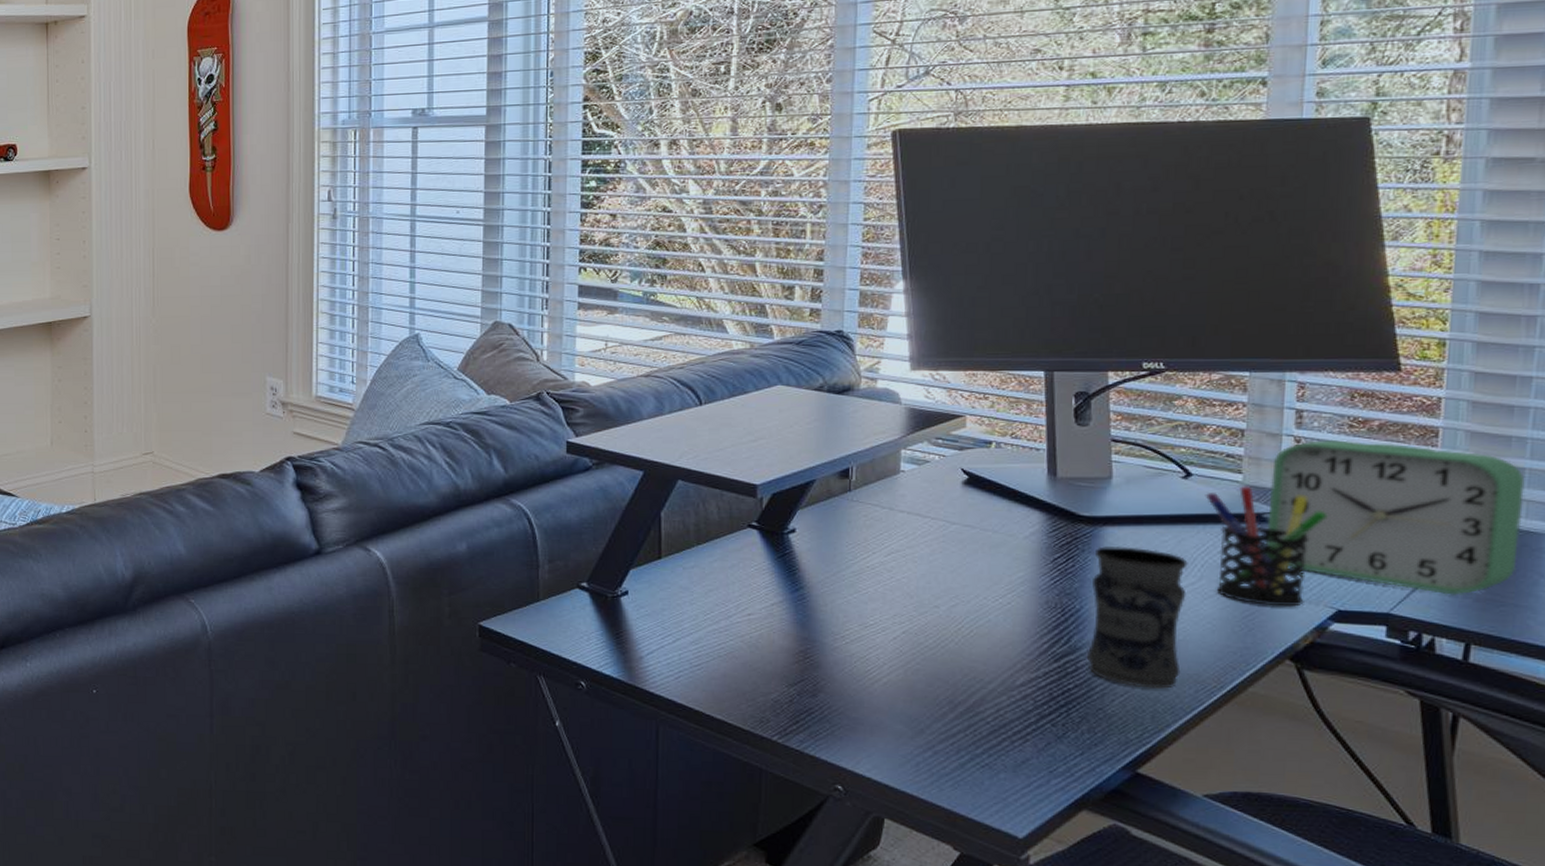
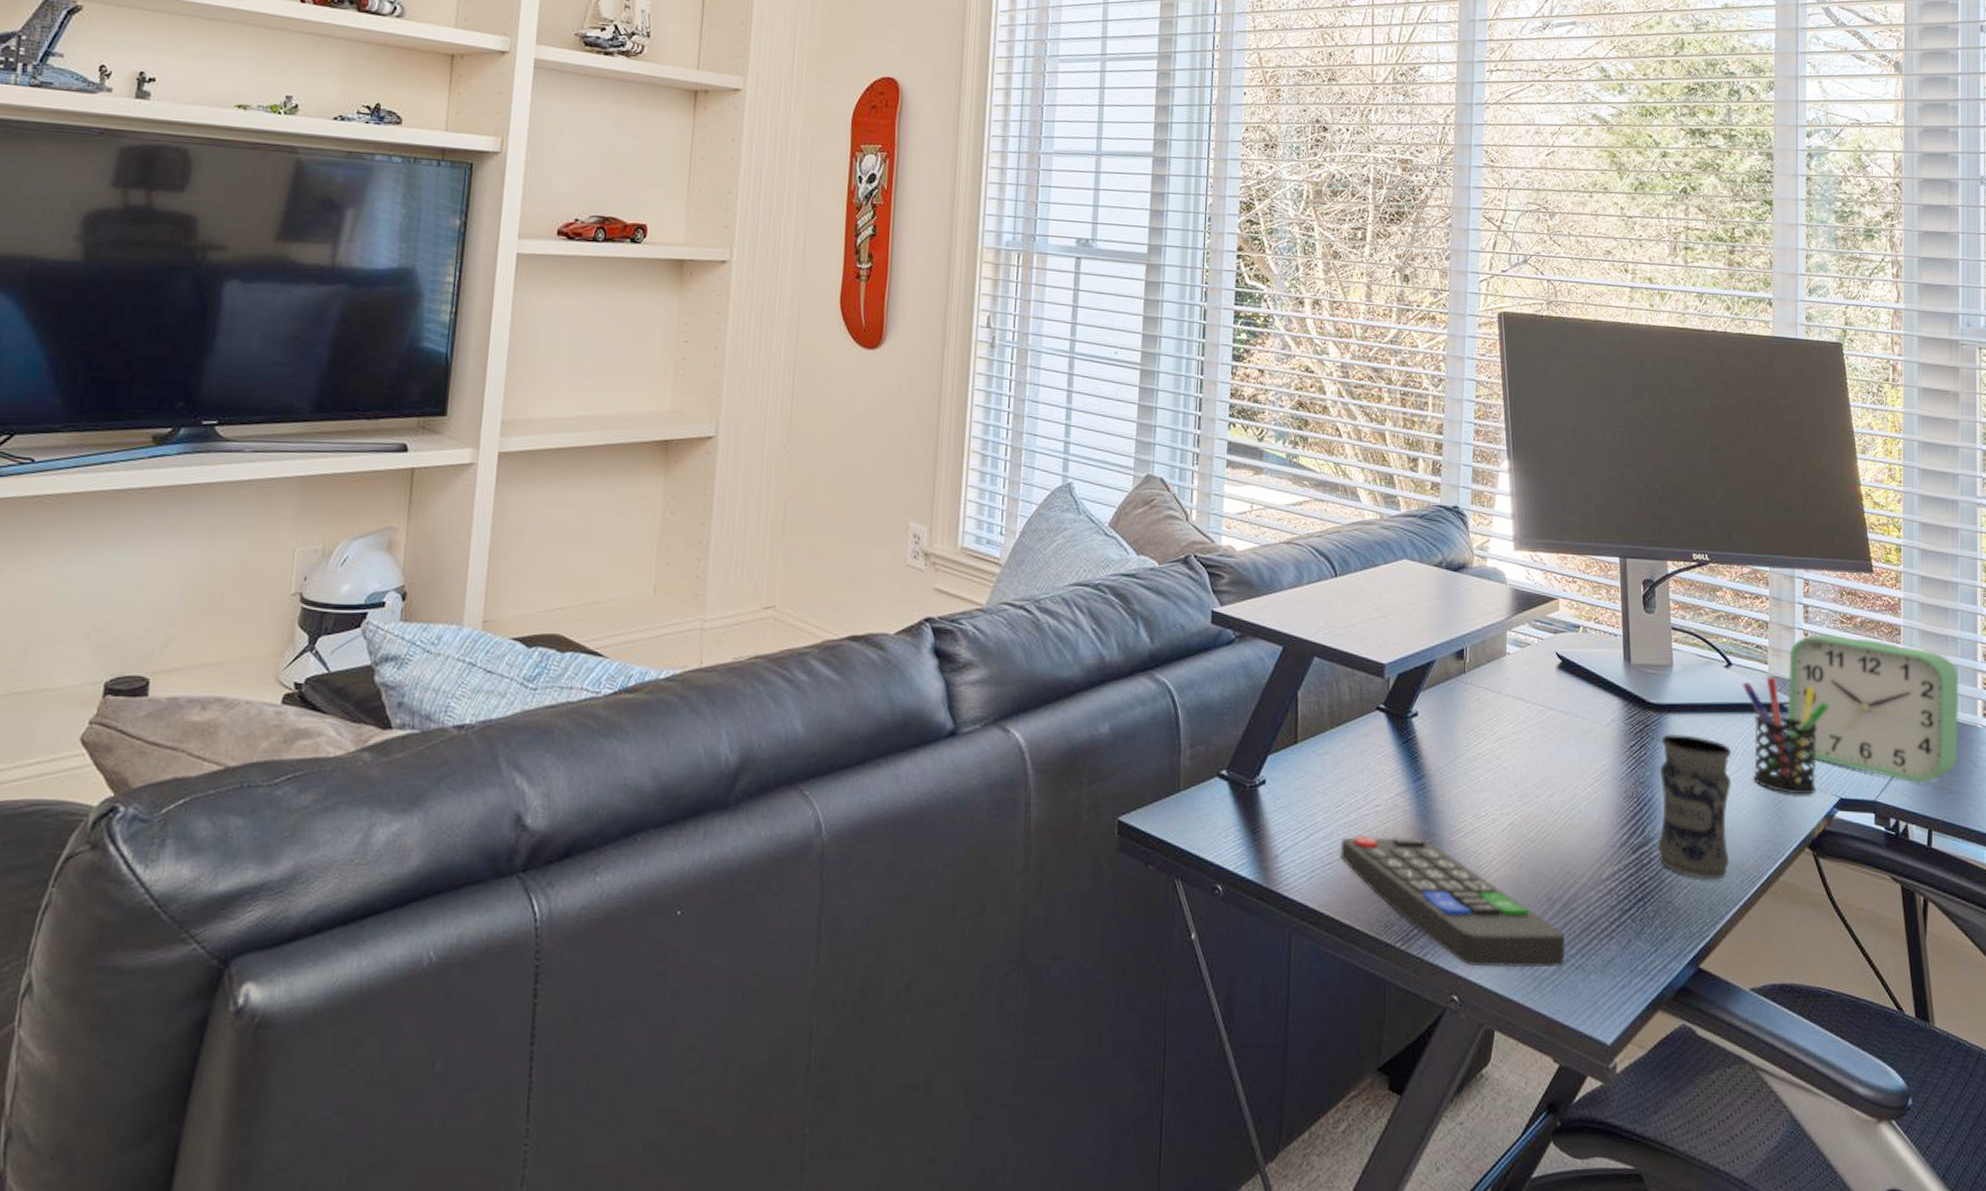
remote control: none [709,640,968,765] -> present [1340,834,1565,968]

